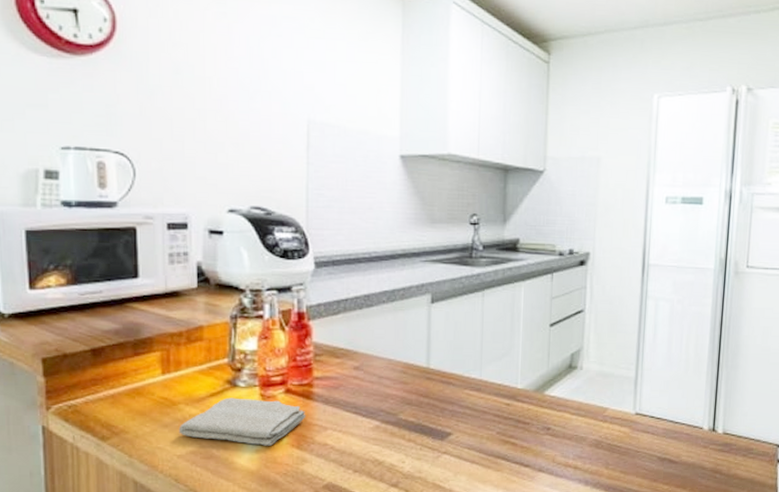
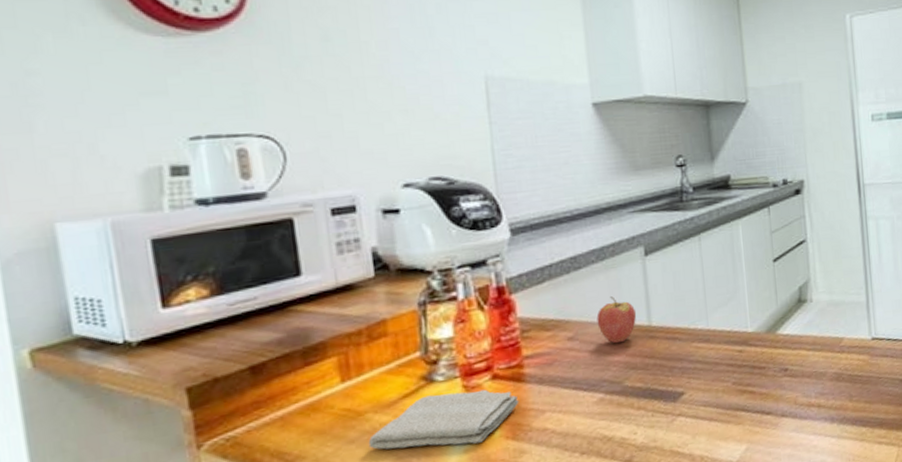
fruit: none [381,336,417,379] -> present [596,296,637,344]

